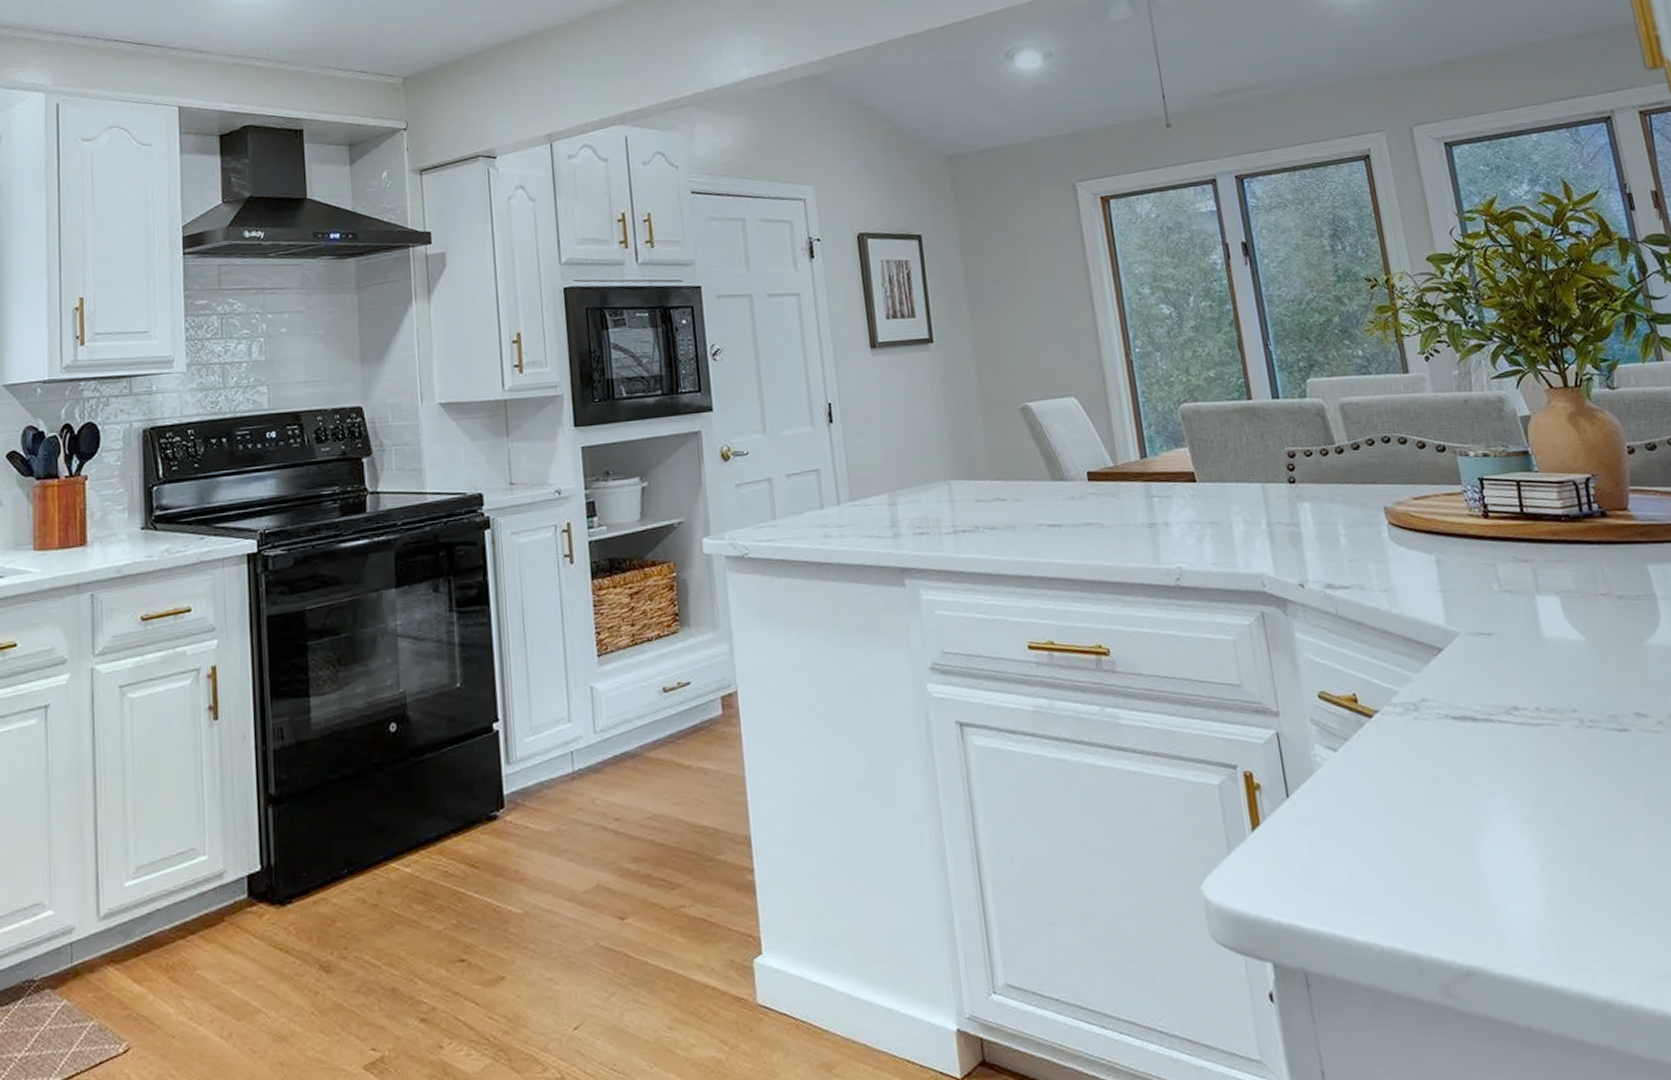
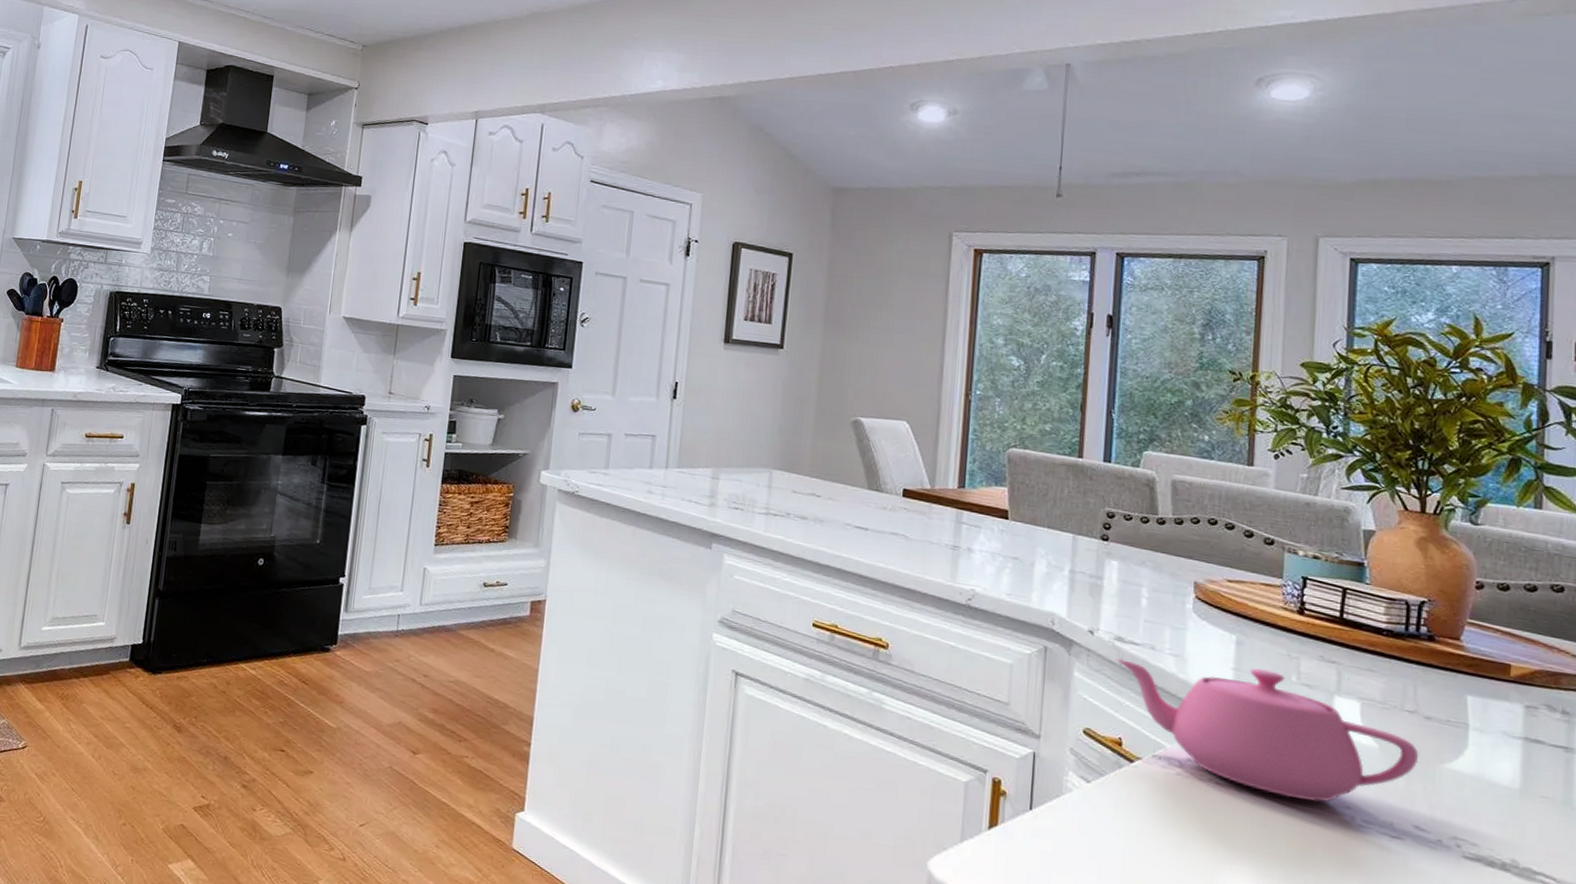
teapot: none [1331,584,1624,716] -> present [1115,658,1420,803]

